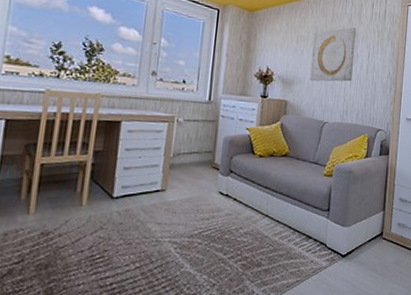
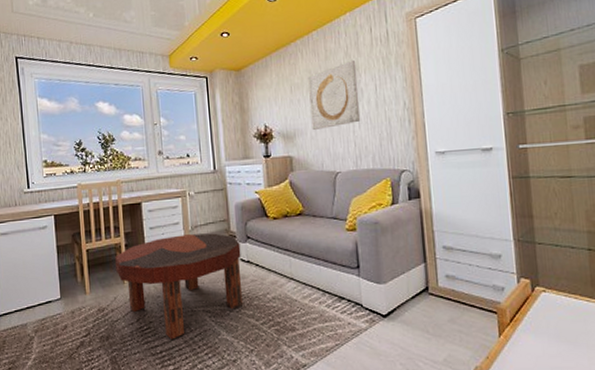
coffee table: none [74,160,222,271] -> present [115,233,243,340]

